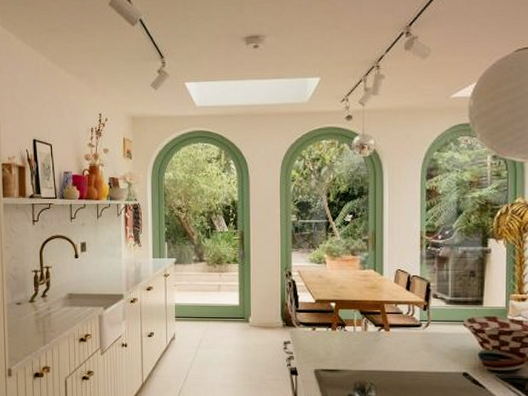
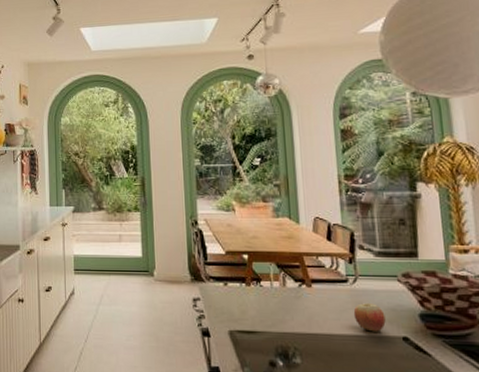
apple: none [423,345,450,369] -> present [353,303,386,332]

